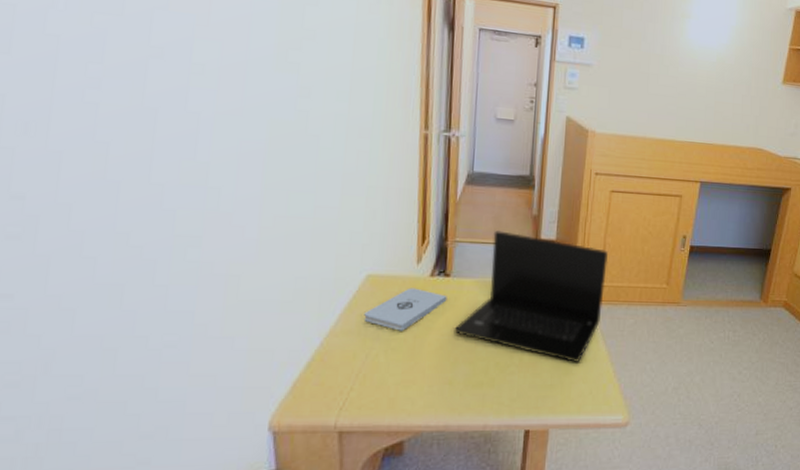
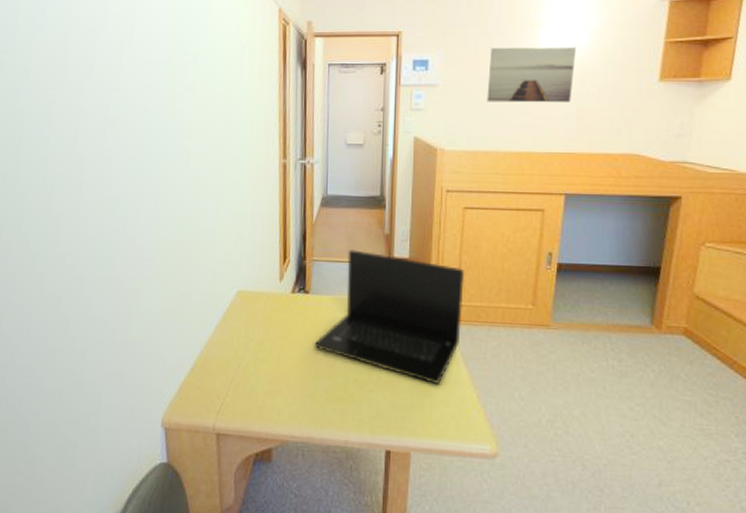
notepad: present [364,288,447,331] -> none [235,303,307,344]
wall art: none [638,33,719,95] -> present [487,46,577,103]

